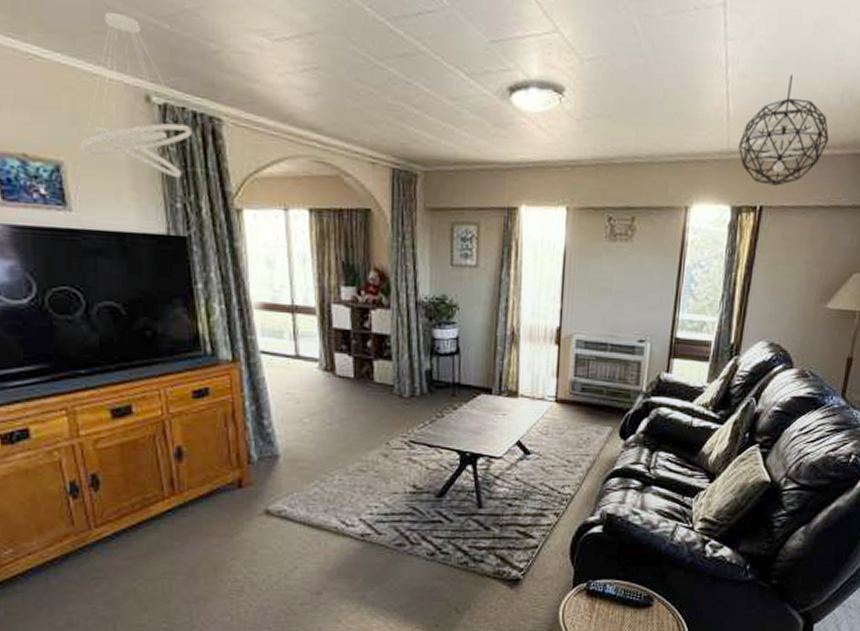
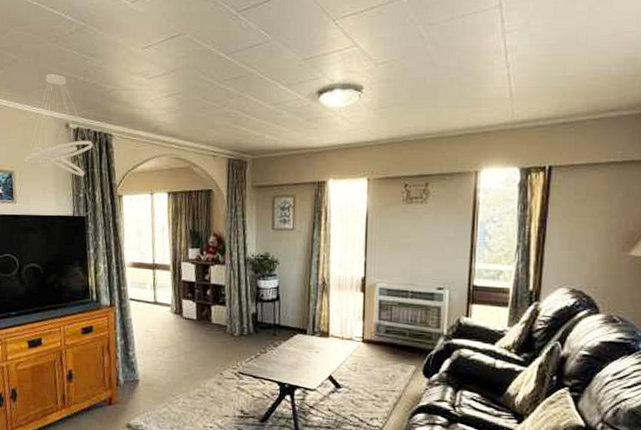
pendant light: present [738,74,830,186] -> none [523,53,616,147]

